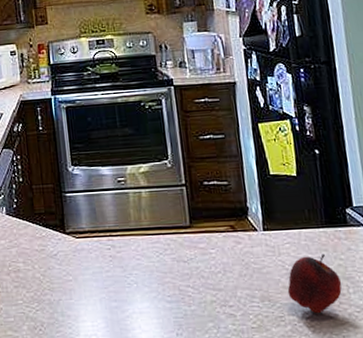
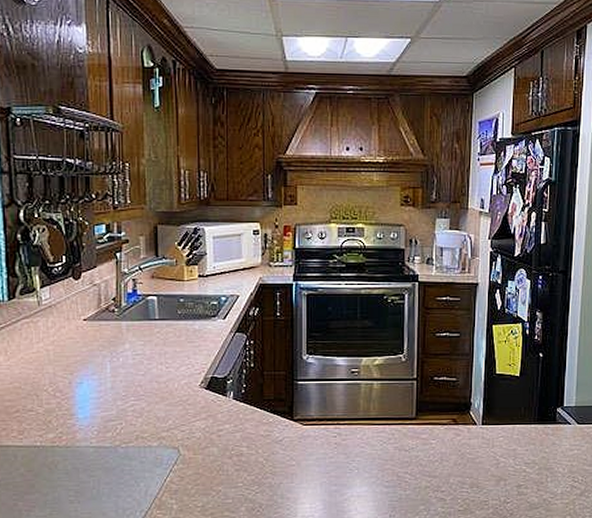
apple: present [287,253,342,313] -> none [495,447,543,498]

